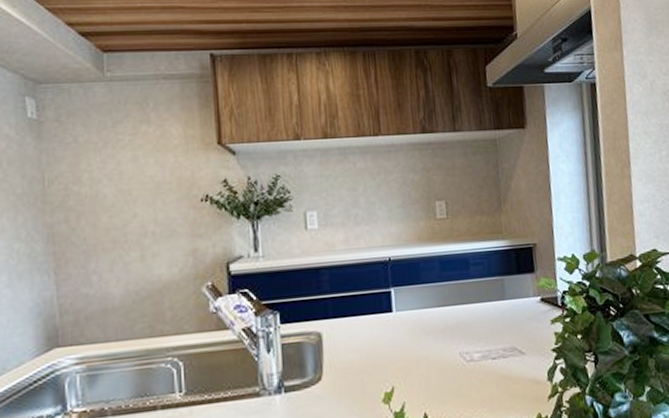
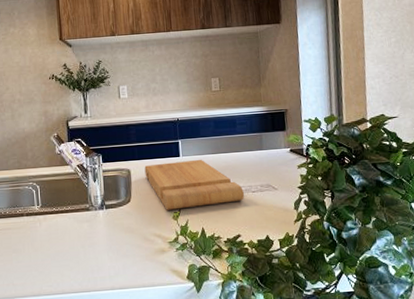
cutting board: none [342,314,481,390] -> present [144,159,244,210]

